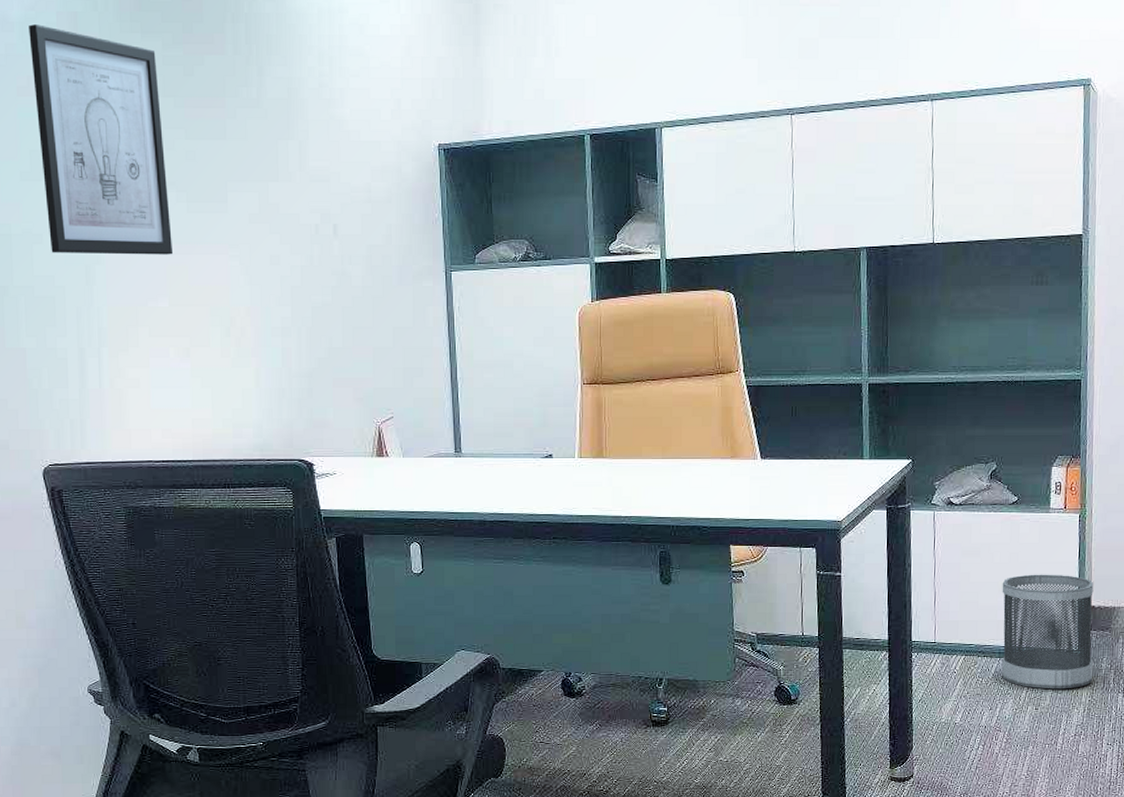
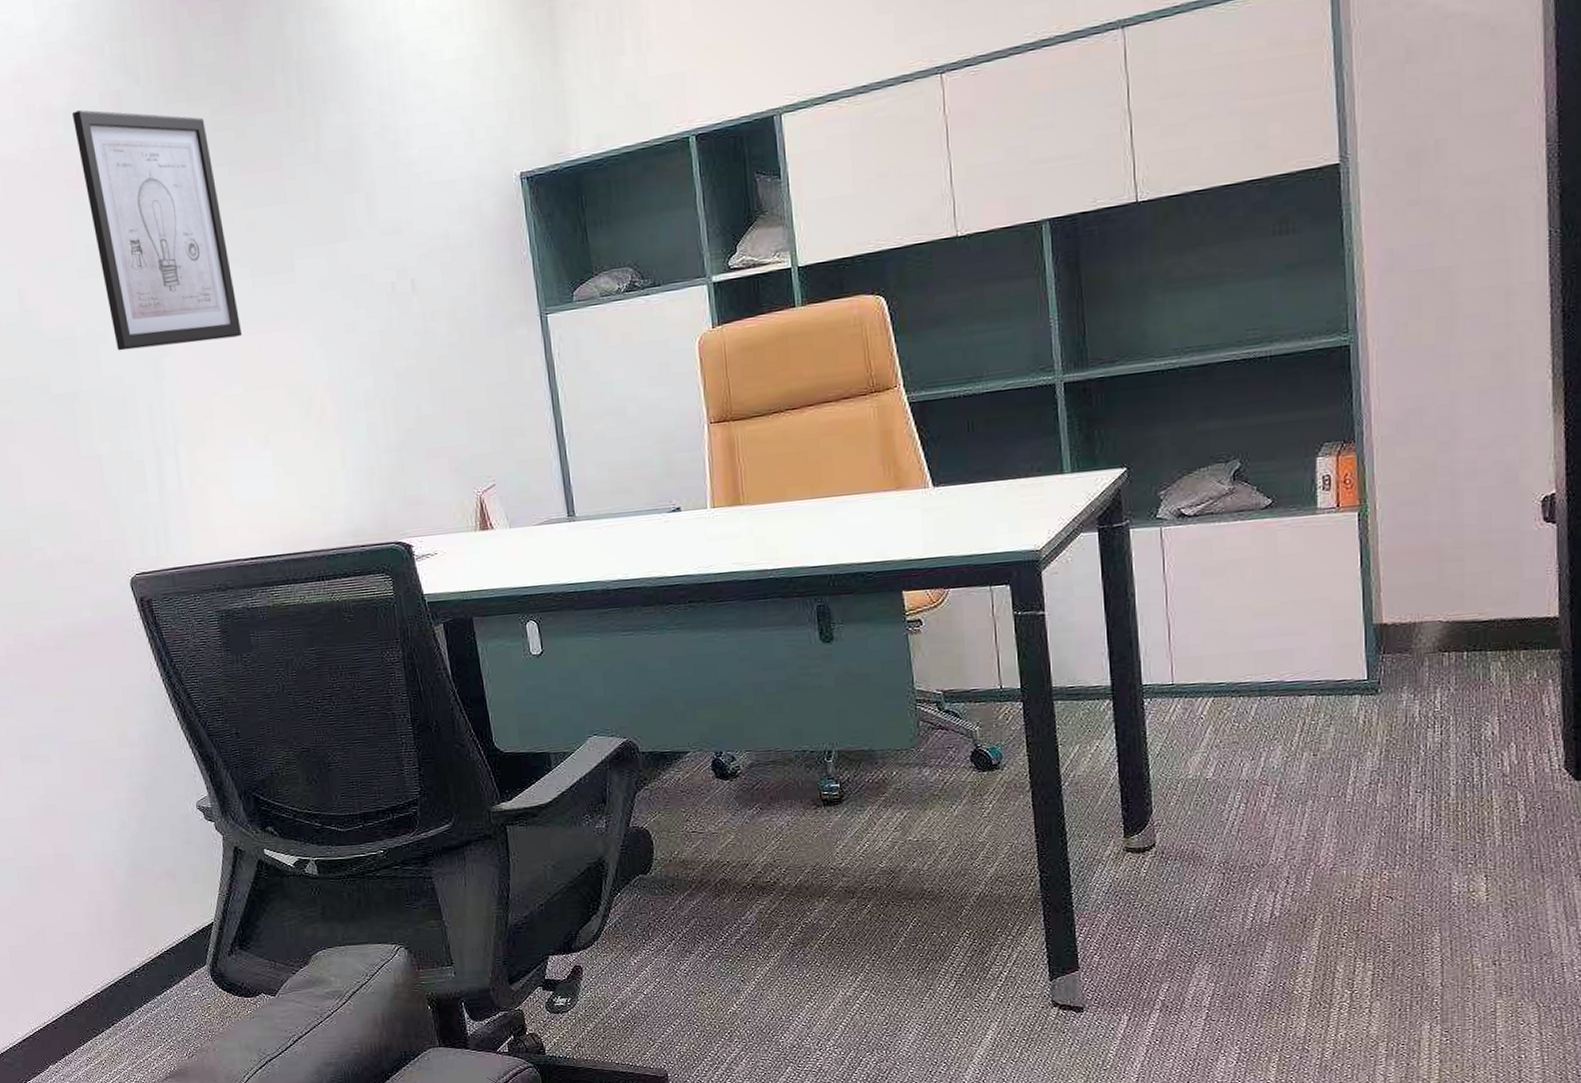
wastebasket: present [1001,574,1094,690] -> none [1258,588,1391,730]

